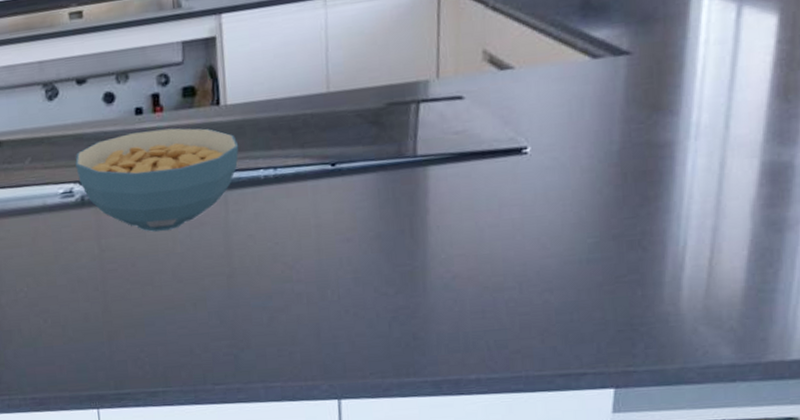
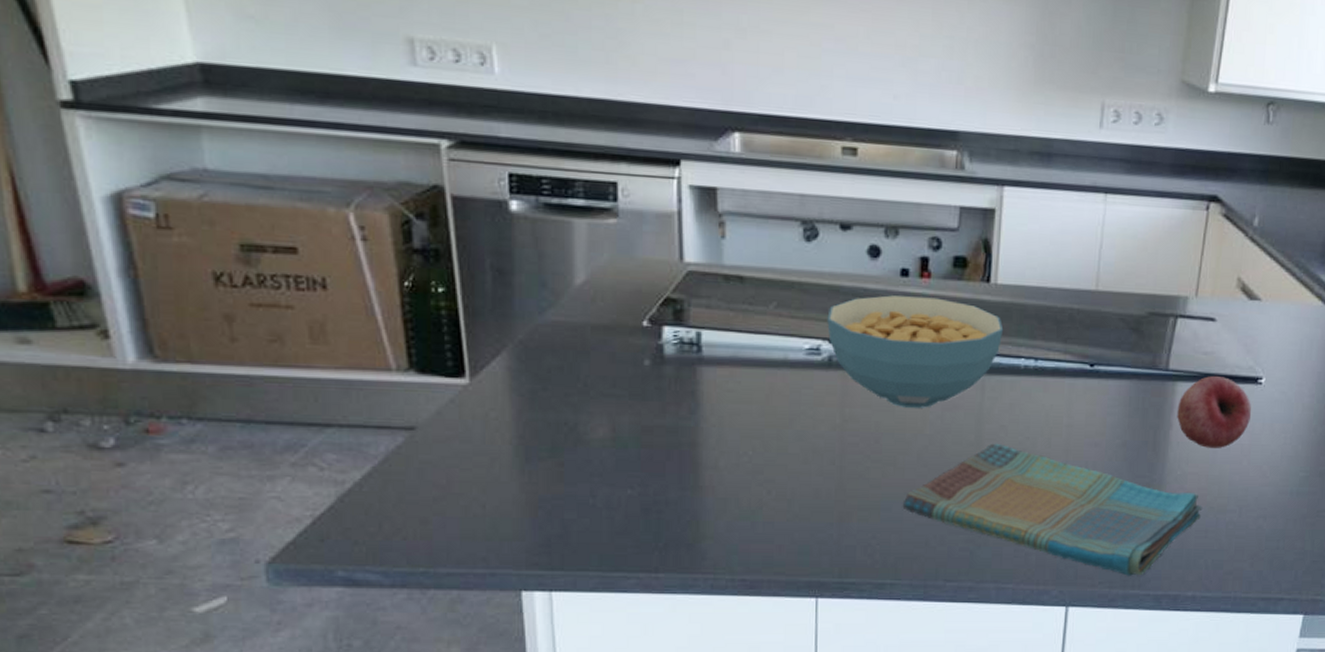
dish towel: none [164,252,476,365] -> present [902,443,1203,576]
fruit: none [432,153,520,228] -> present [1177,376,1252,448]

